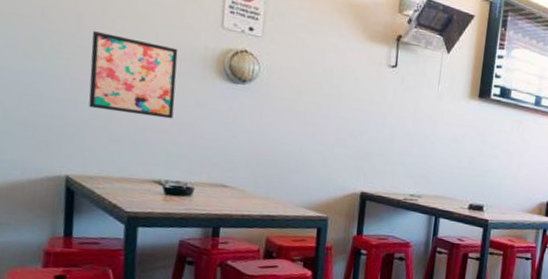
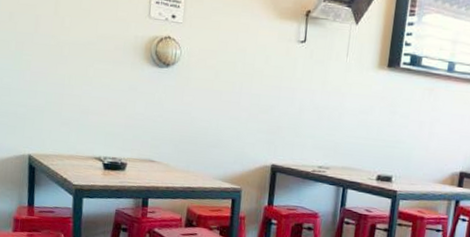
wall art: present [89,31,178,119] -> none [45,30,114,103]

